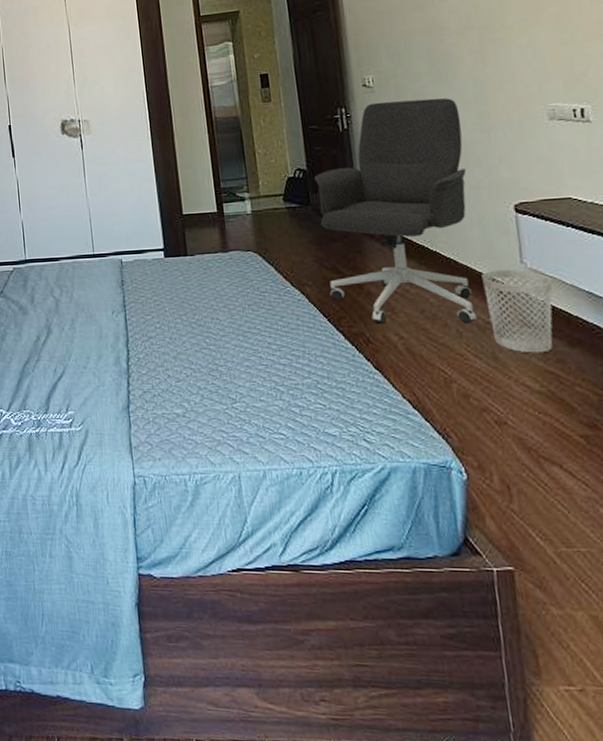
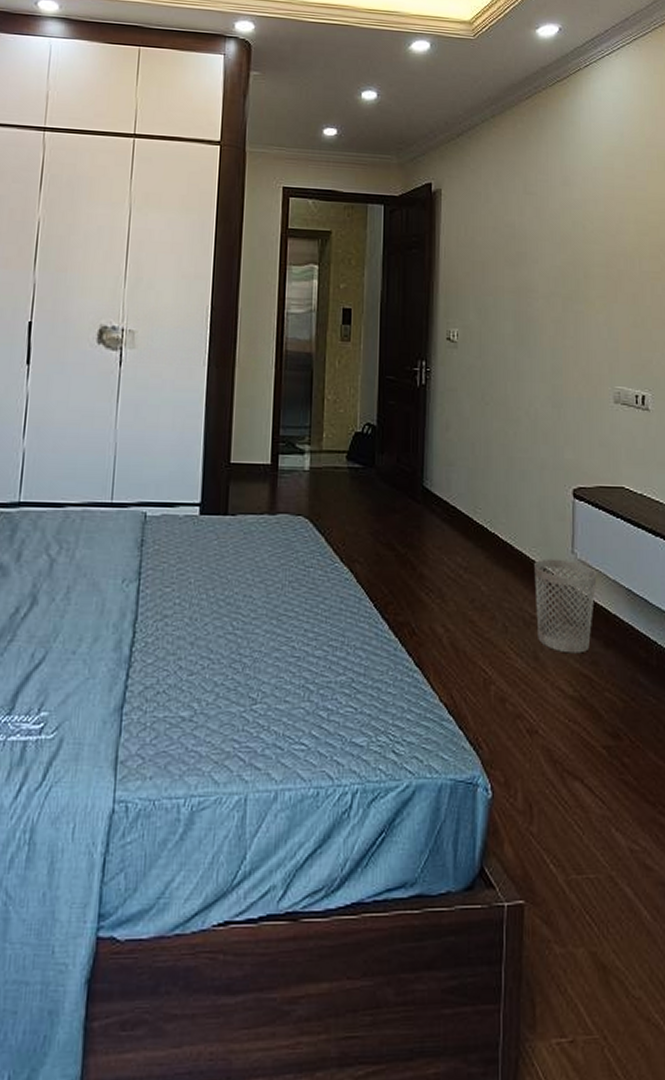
office chair: present [314,98,477,324] -> none [380,359,536,617]

